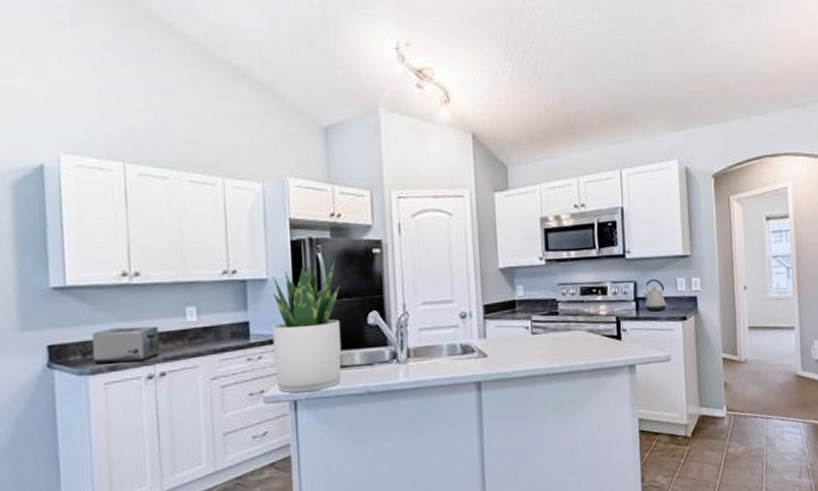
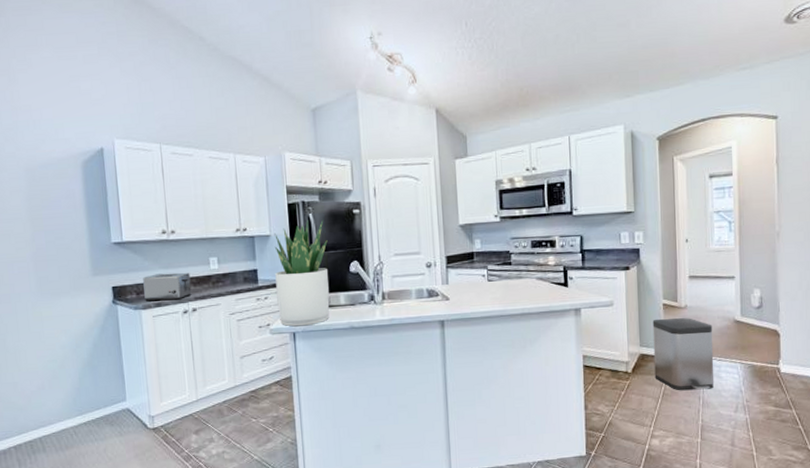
kettle: present [643,278,667,312] -> none [588,232,611,262]
pedal bin: none [712,373,778,456] -> present [652,318,715,391]

